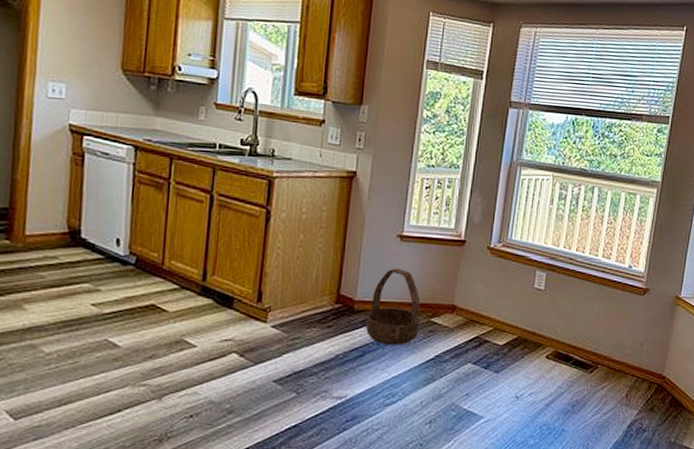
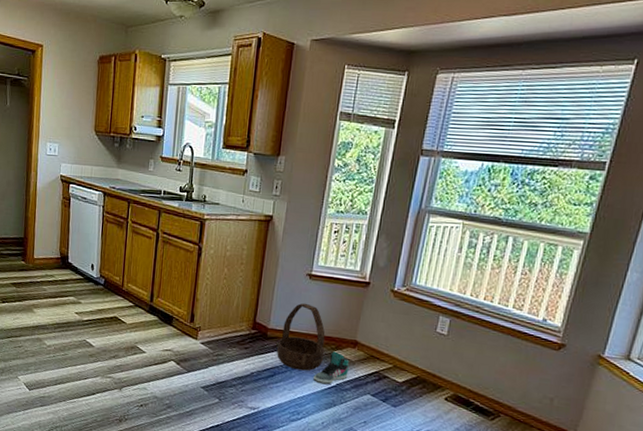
sneaker: none [409,319,448,358] -> present [313,351,350,385]

